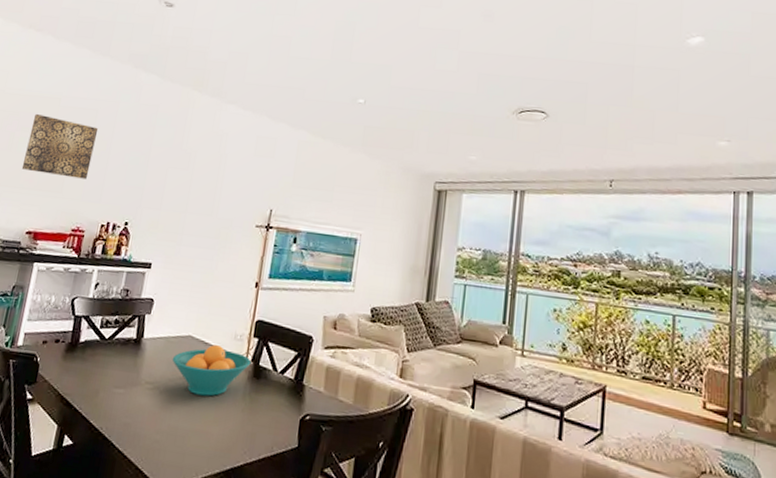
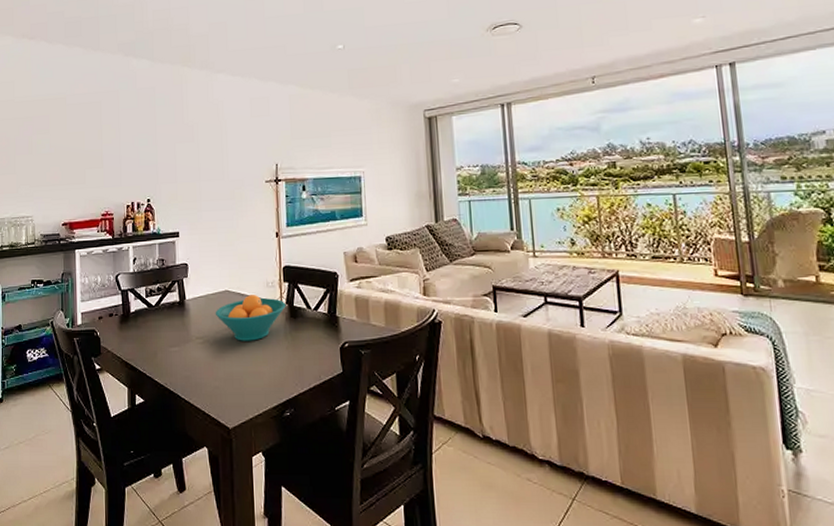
wall art: present [21,113,99,179] -> none [45,115,105,169]

